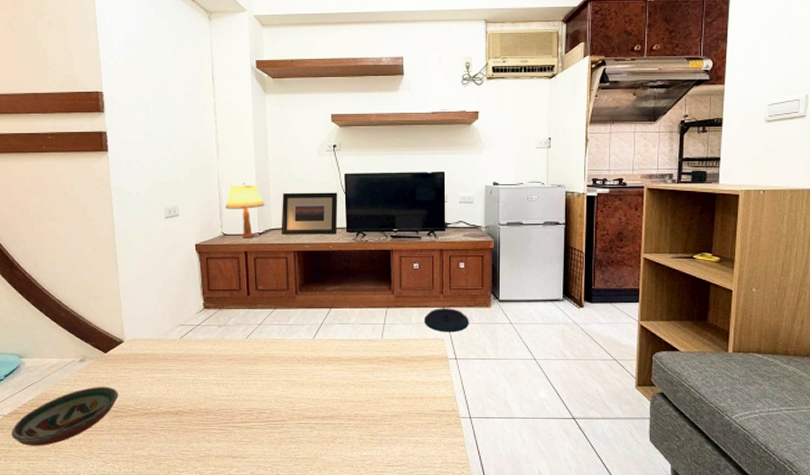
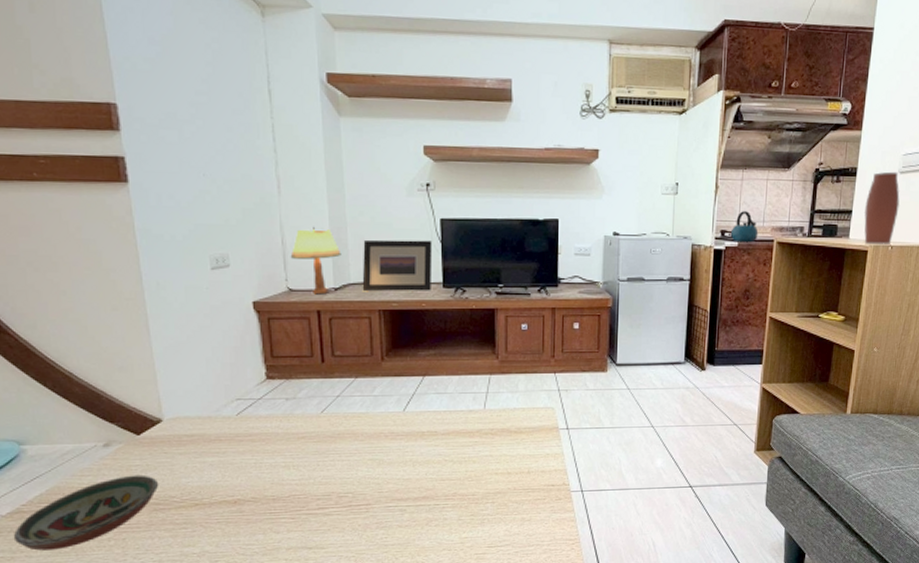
robot vacuum: present [425,308,469,332] -> none [533,373,583,400]
kettle: none [603,161,629,189] -> present [731,211,759,243]
vase: none [733,120,768,189] -> present [864,171,900,244]

